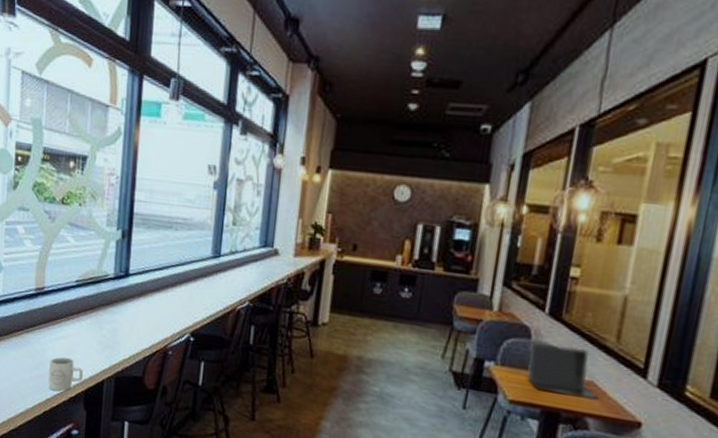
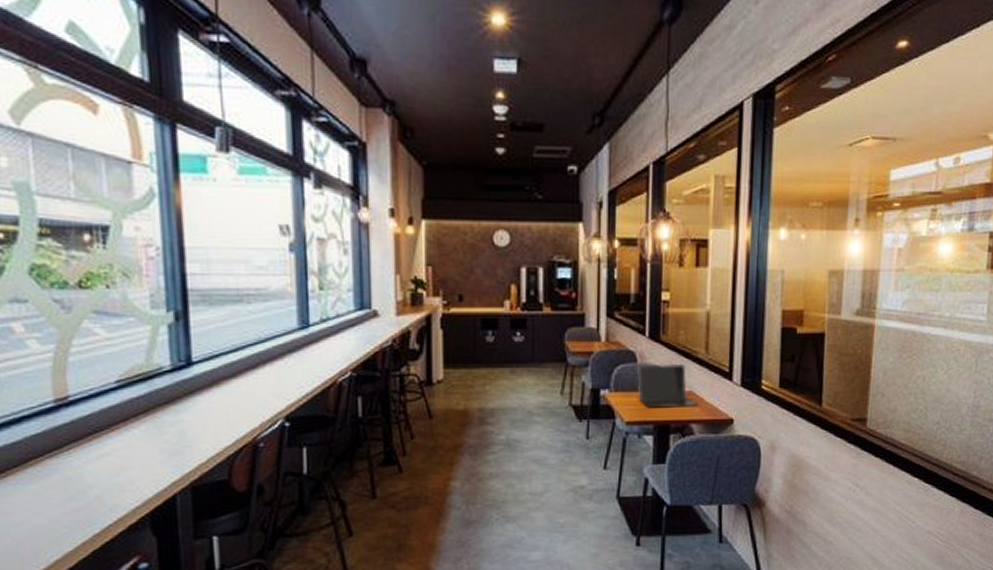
mug: present [48,356,83,392] -> none [91,477,145,522]

